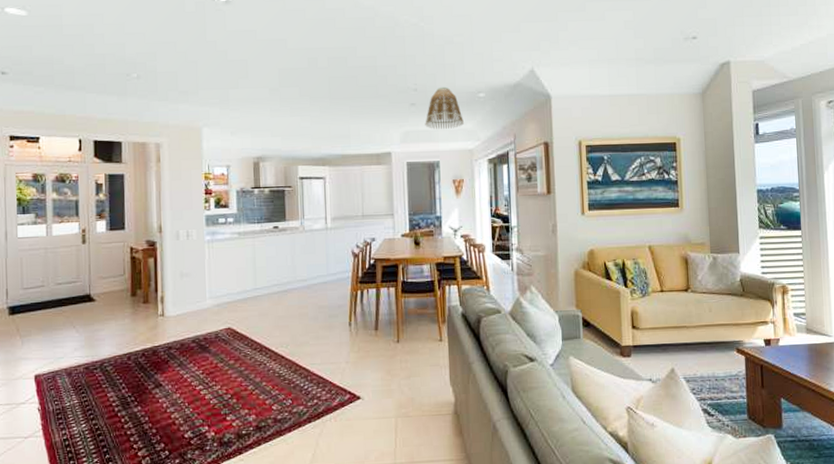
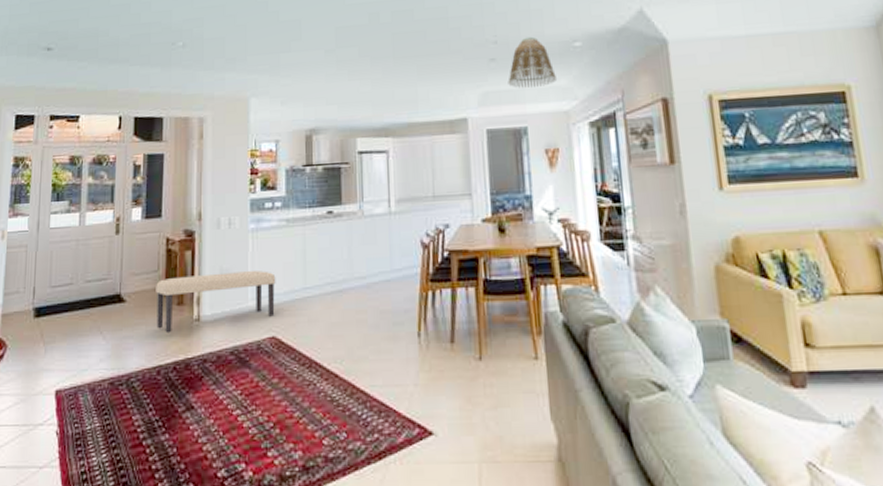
bench: none [123,275,230,327] -> present [156,271,276,334]

